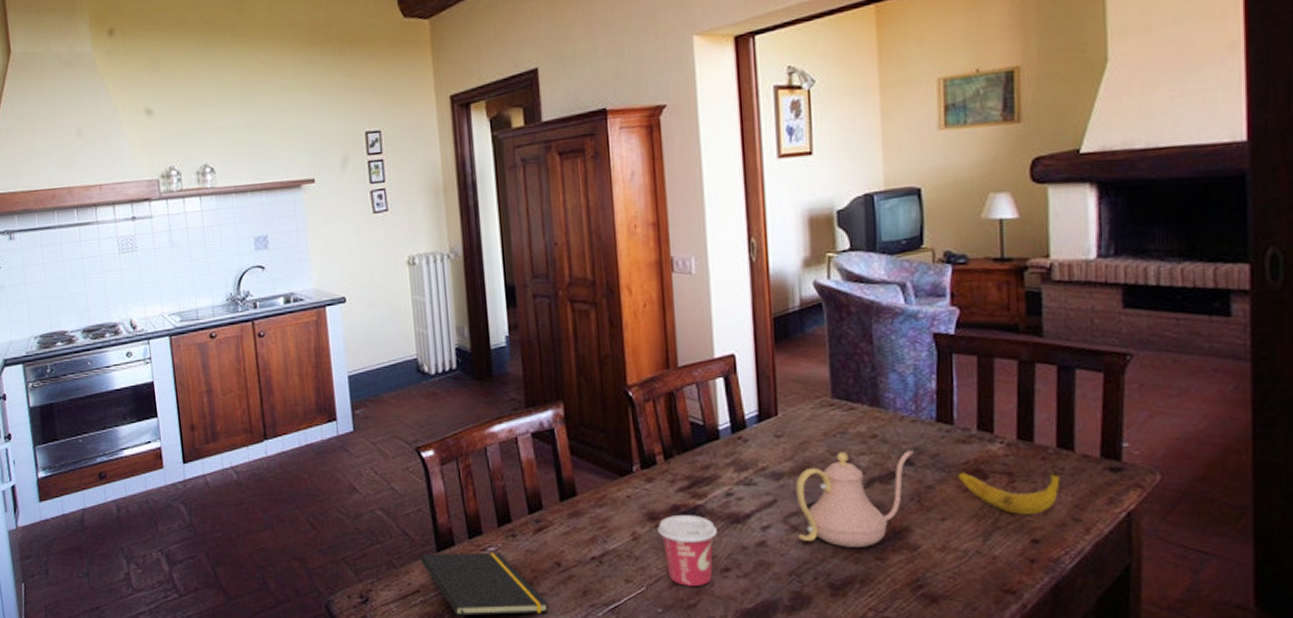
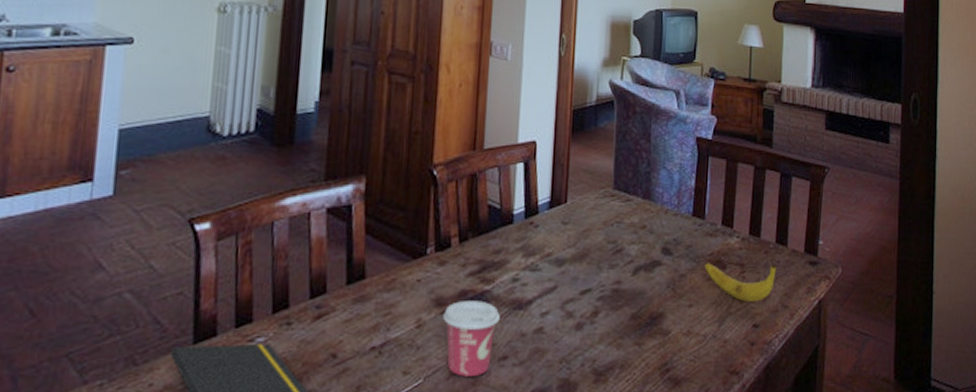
teapot: present [795,450,914,548] -> none [572,240,673,333]

